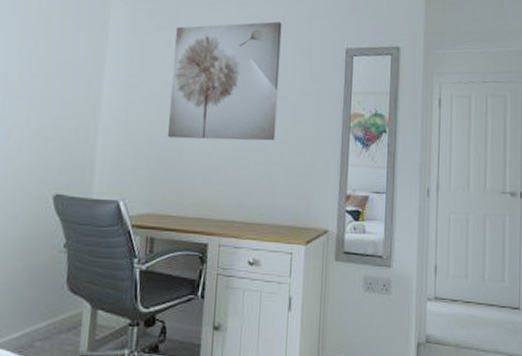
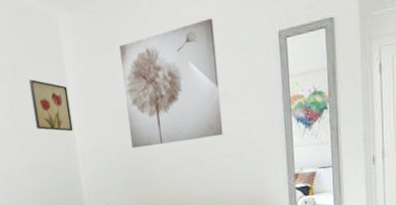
wall art: none [54,41,105,106] -> present [28,79,73,132]

